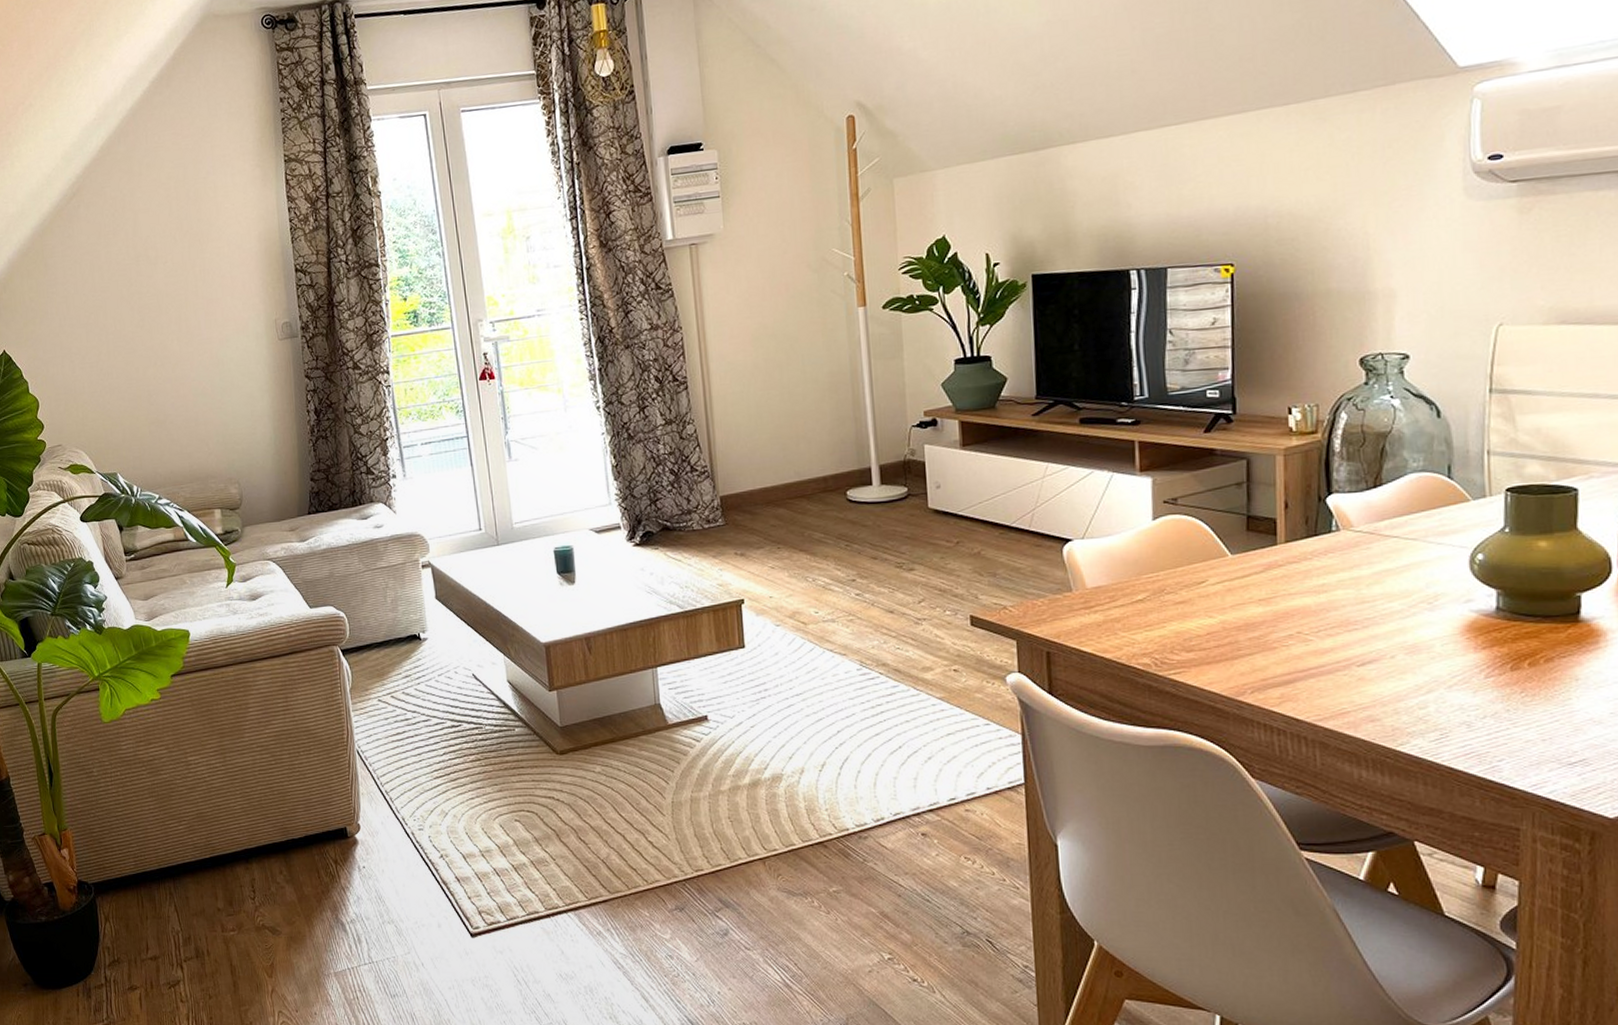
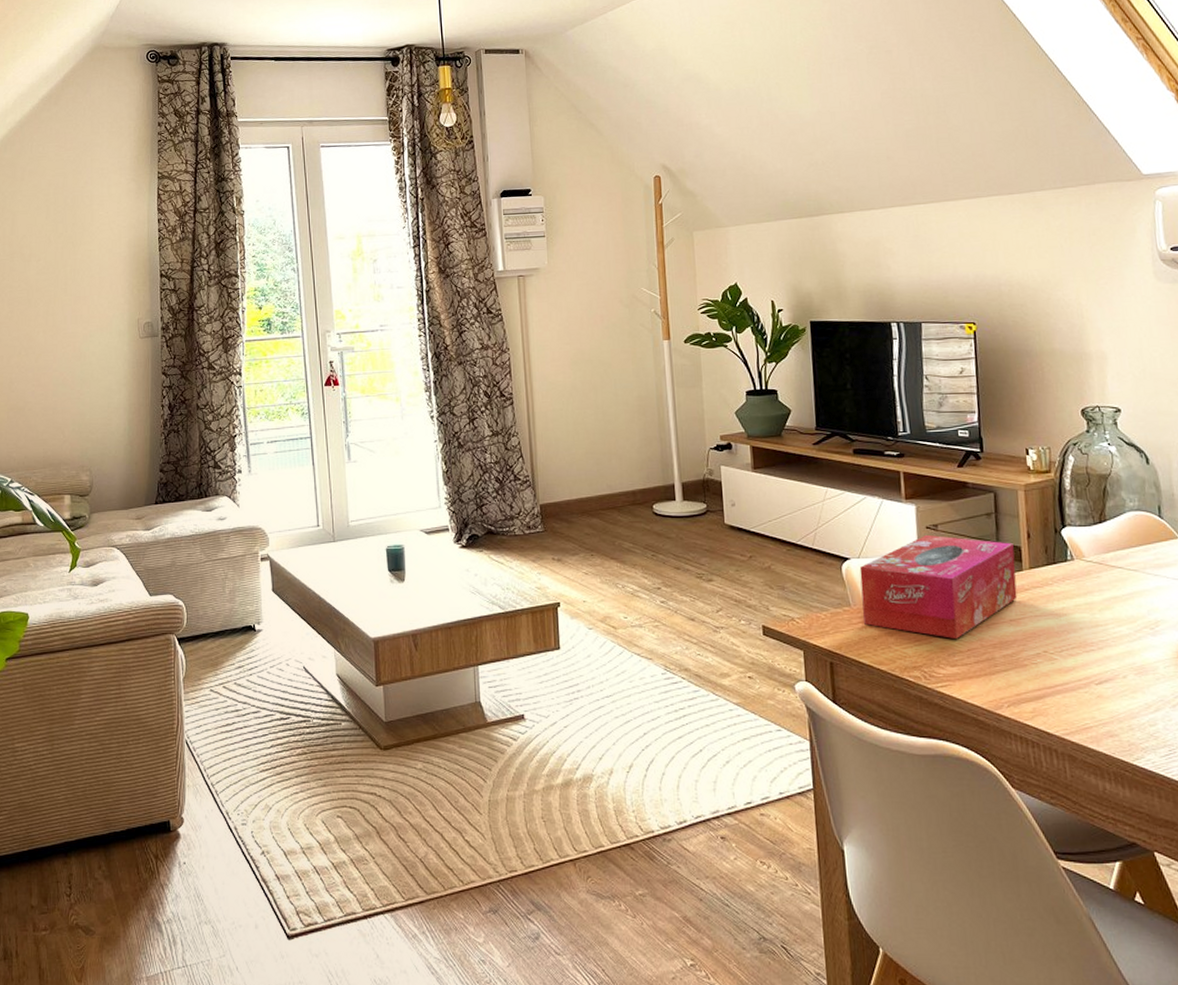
tissue box: none [1083,509,1269,622] -> present [859,534,1018,639]

